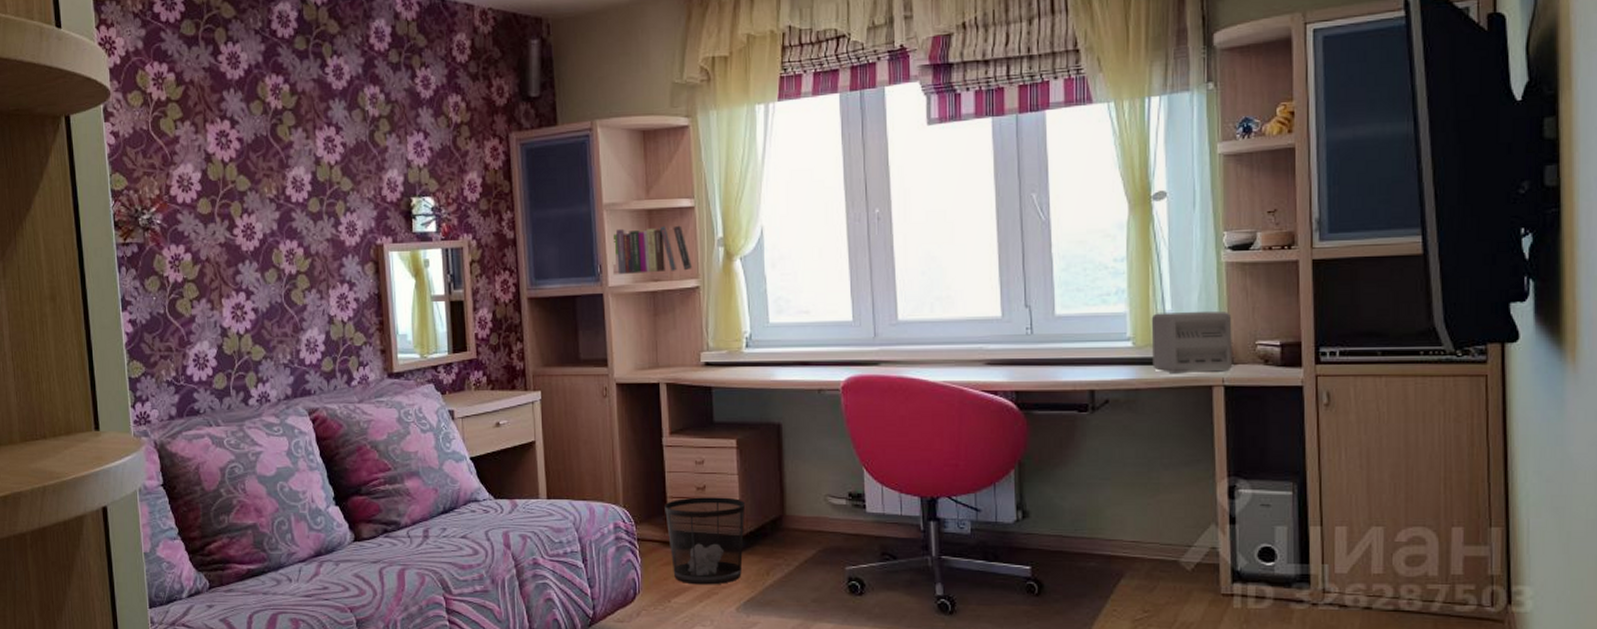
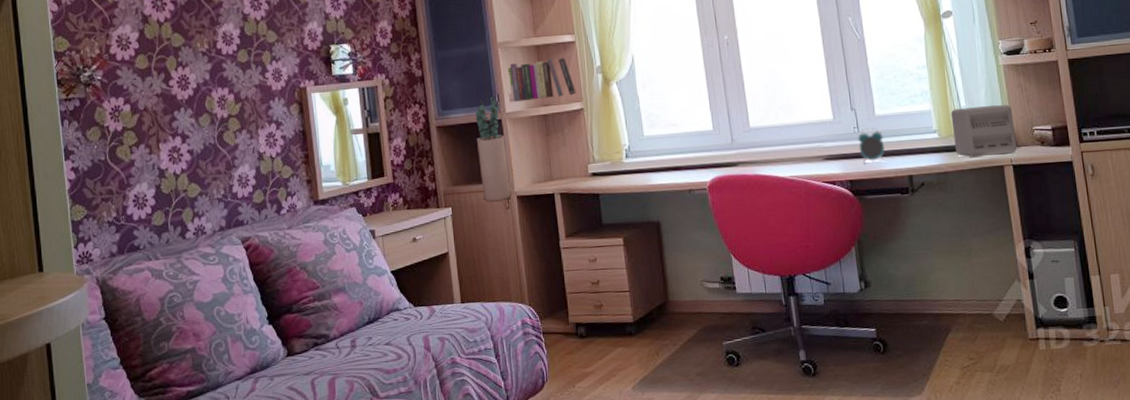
vase: none [573,261,610,389] -> present [475,91,512,203]
waste bin: present [663,497,746,585] -> none [564,289,635,370]
alarm clock: none [1030,329,1064,373] -> present [858,127,885,164]

